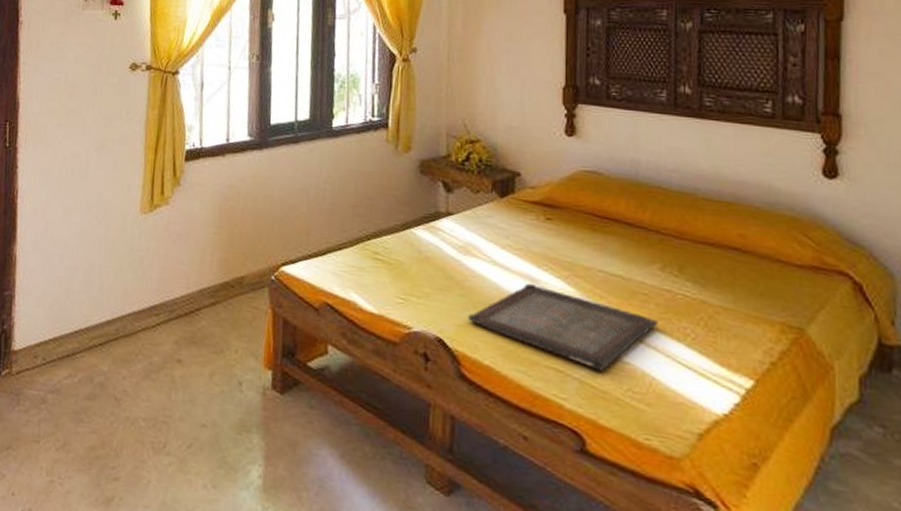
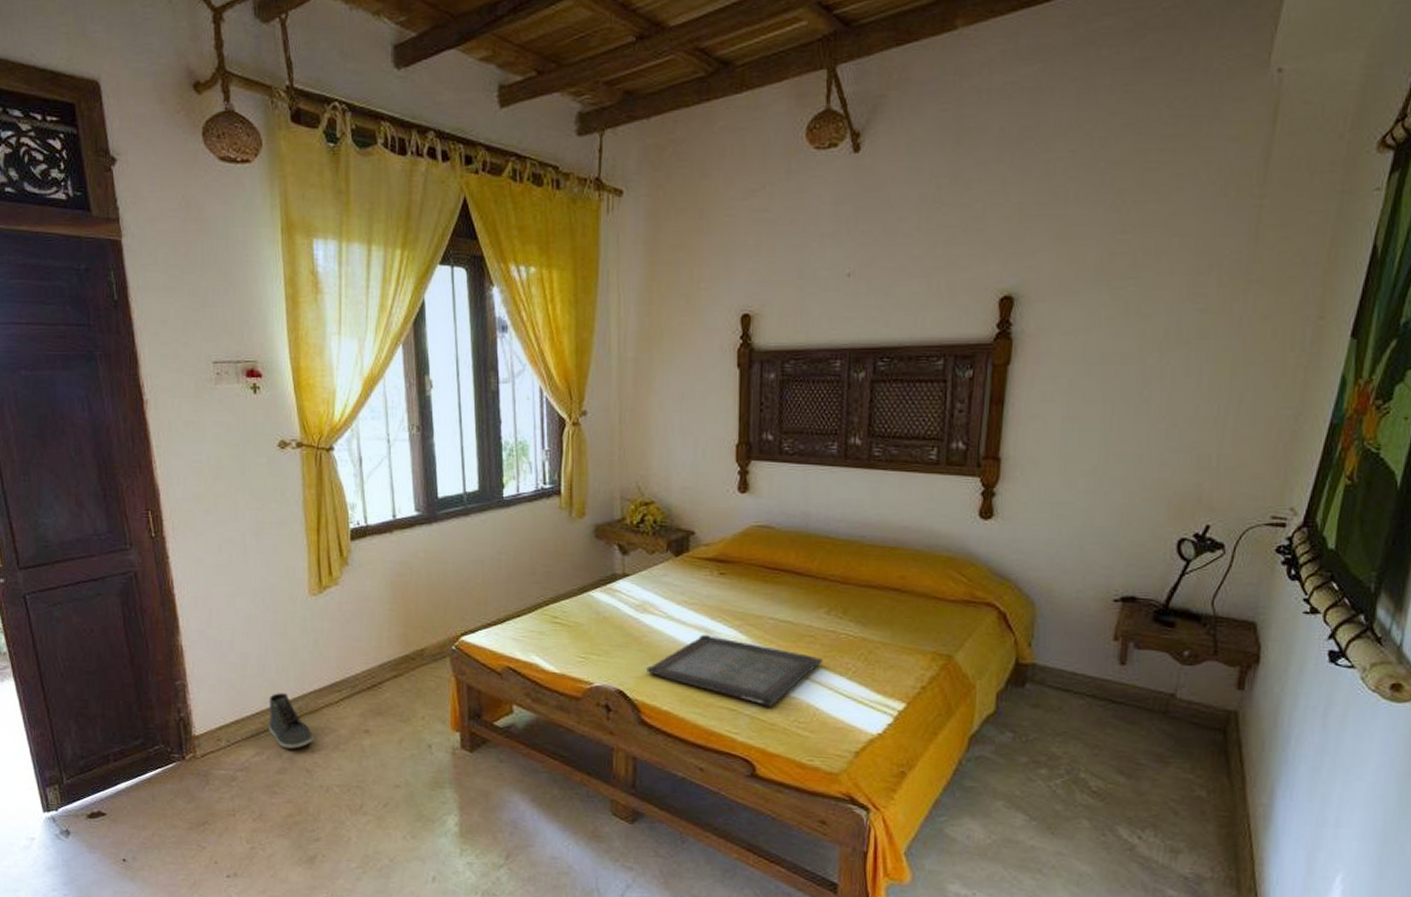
sneaker: none [84,311,127,374] -> present [269,693,314,749]

